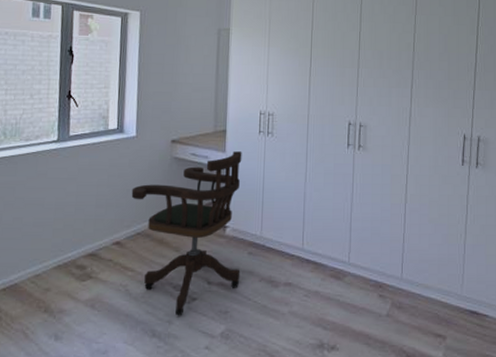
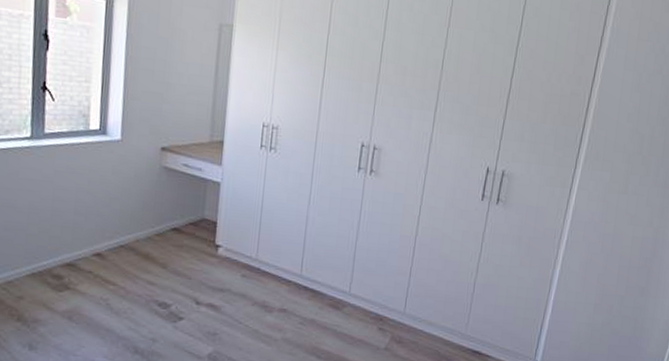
office chair: present [131,151,242,316] -> none [114,165,241,335]

